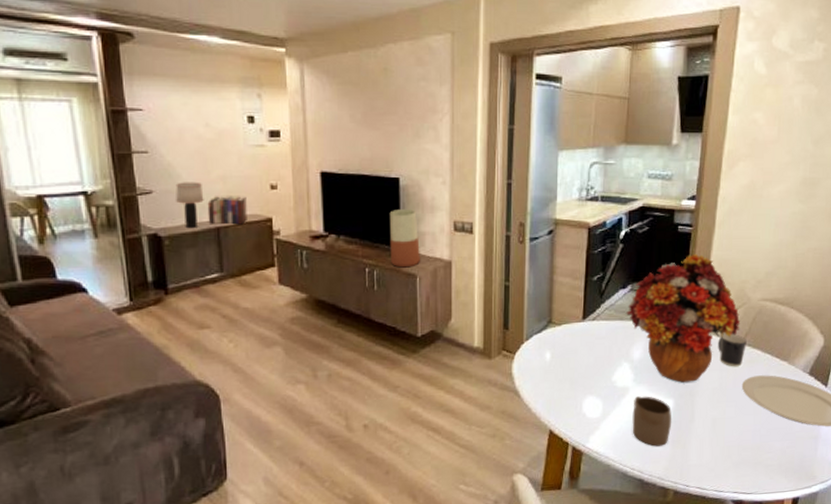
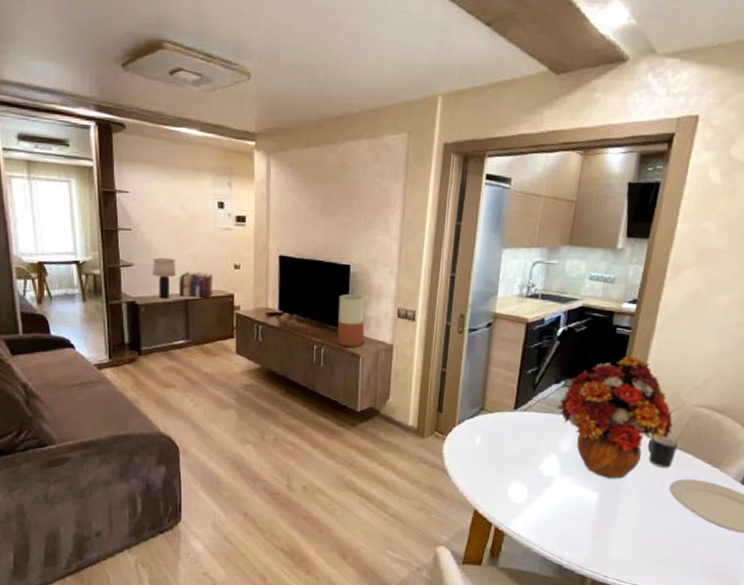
mug: present [632,396,672,446] -> none [555,487,596,536]

